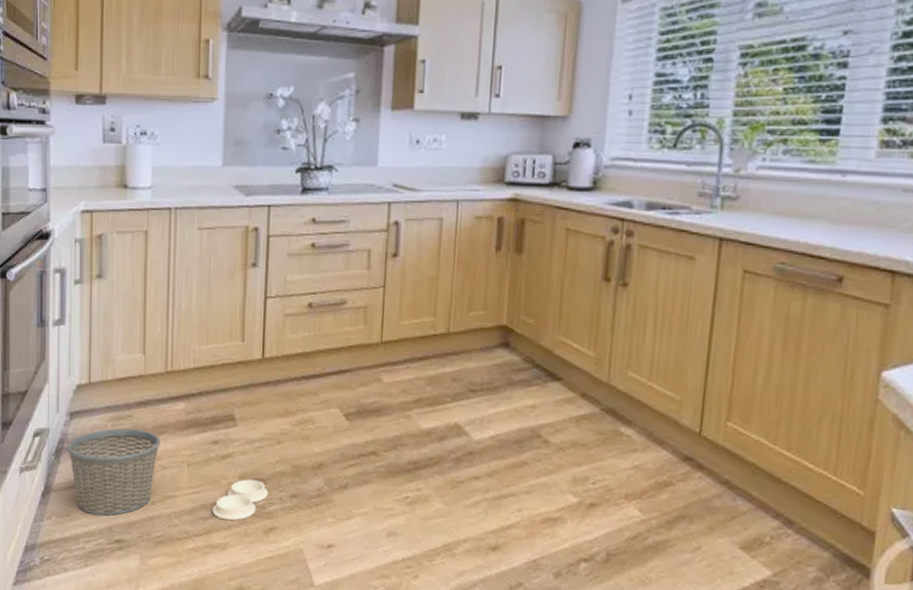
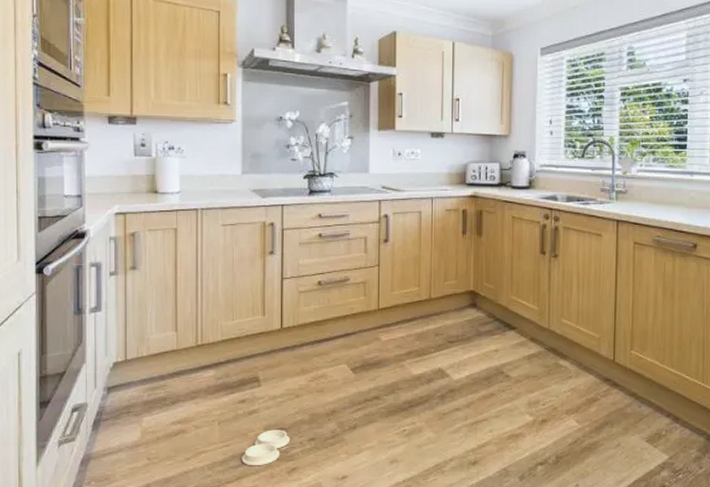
basket: present [66,428,161,516] -> none [104,397,193,475]

